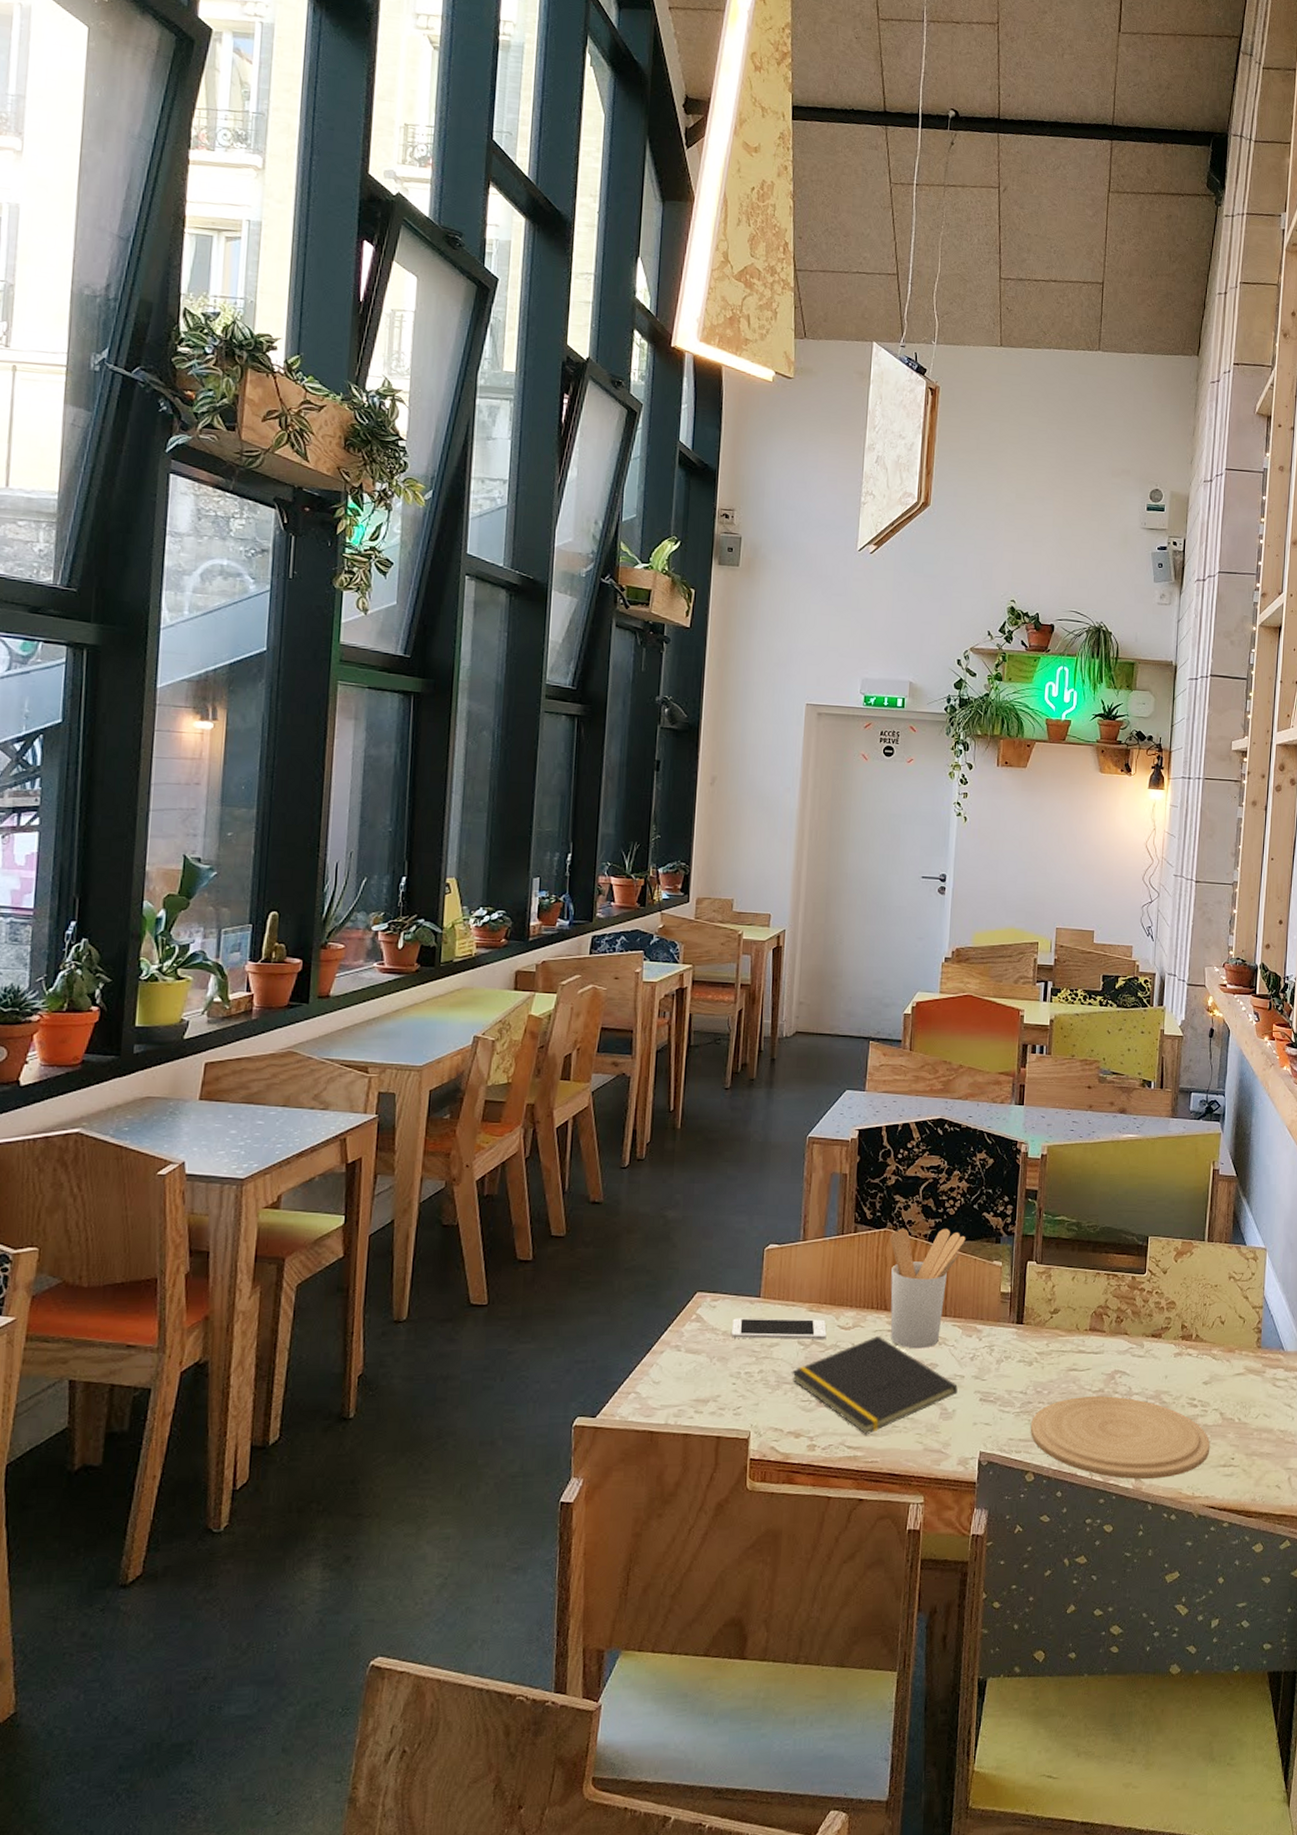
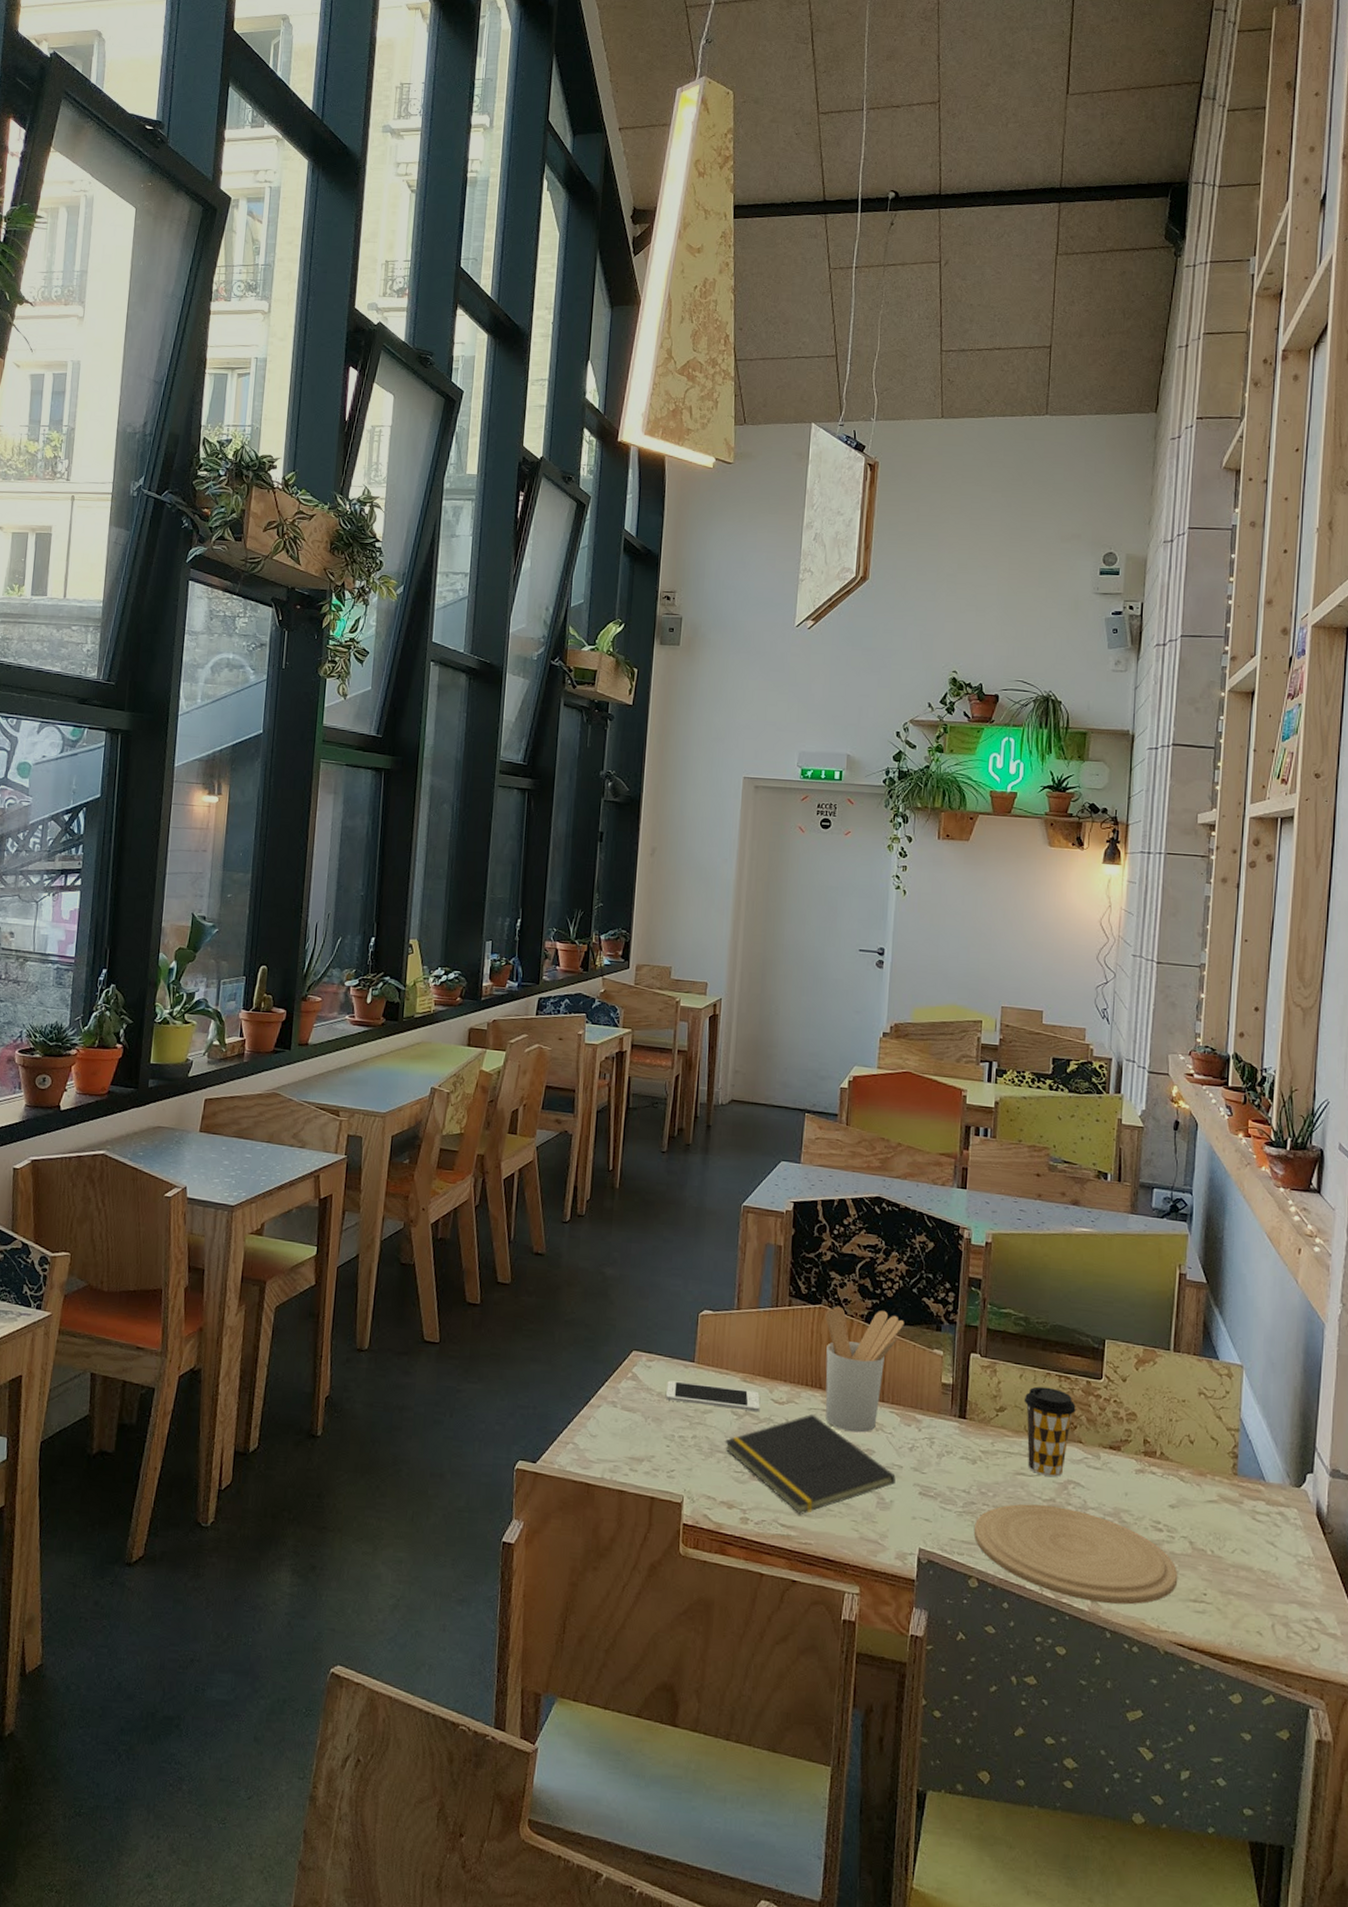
coffee cup: none [1076,1286,1122,1370] -> present [1024,1386,1076,1477]

